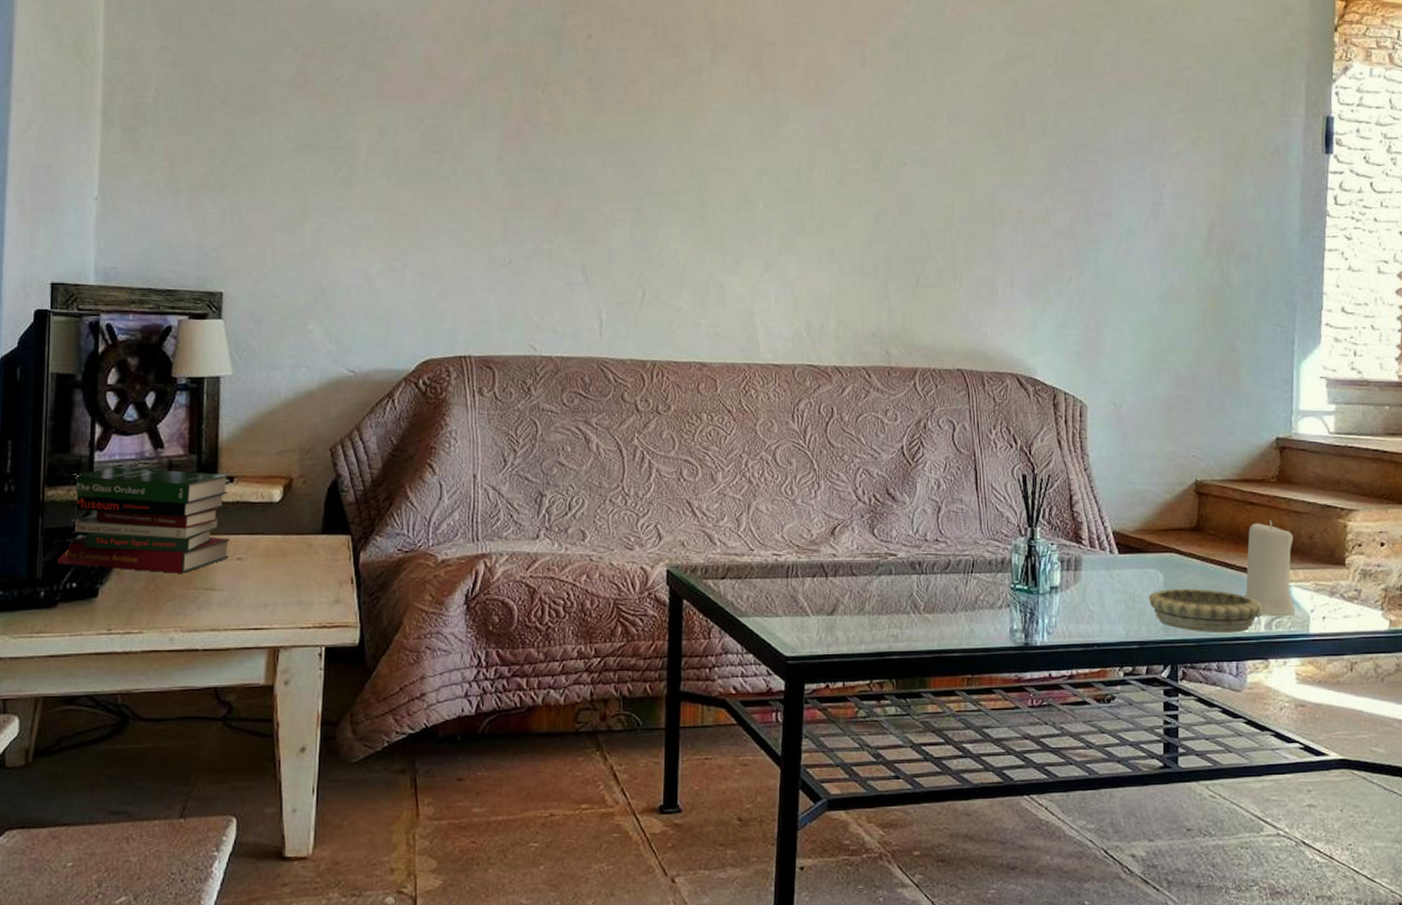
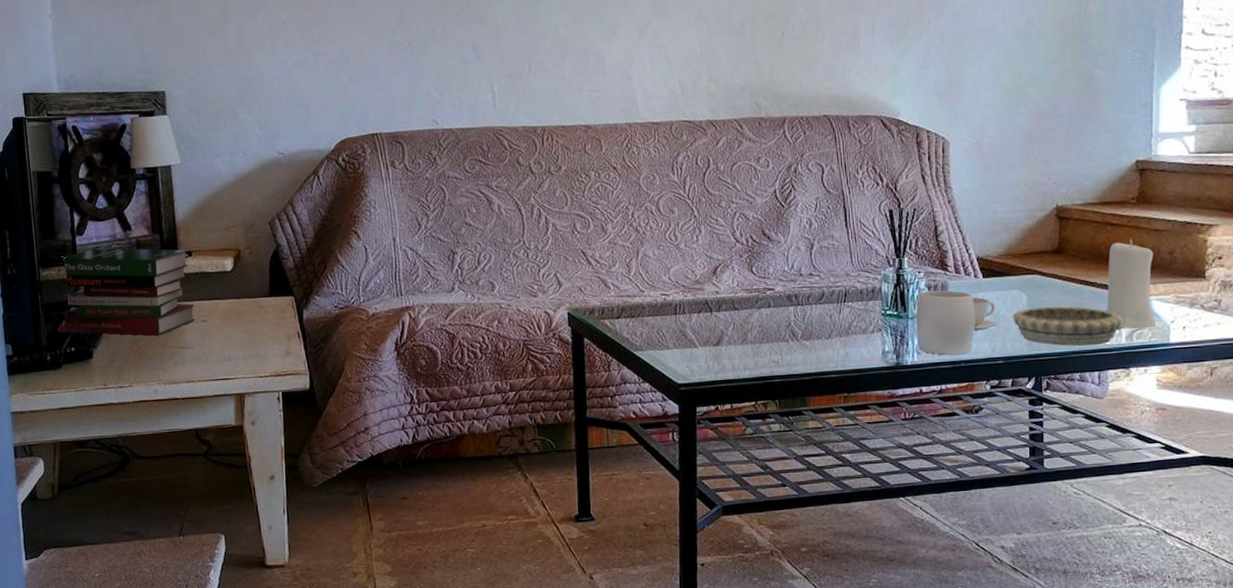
mug: none [1047,564,1110,636] -> present [916,290,975,355]
teacup: none [1106,575,1133,611] -> present [972,297,998,331]

